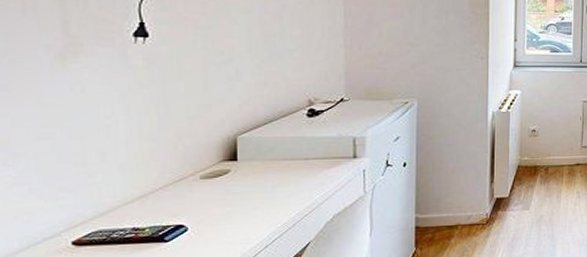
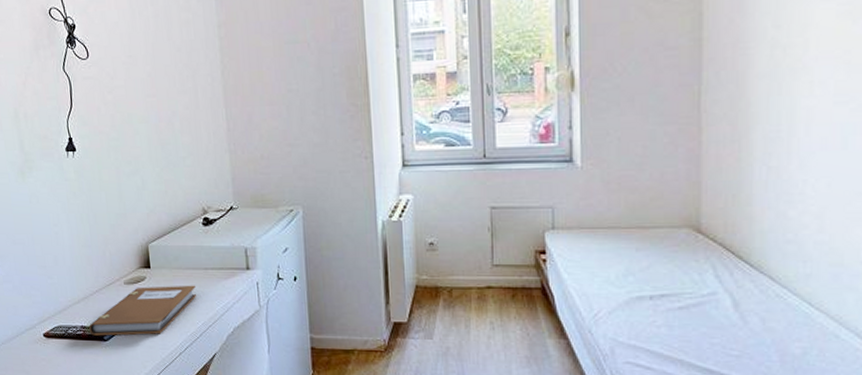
notebook: none [144,175,293,238] -> present [89,285,197,336]

